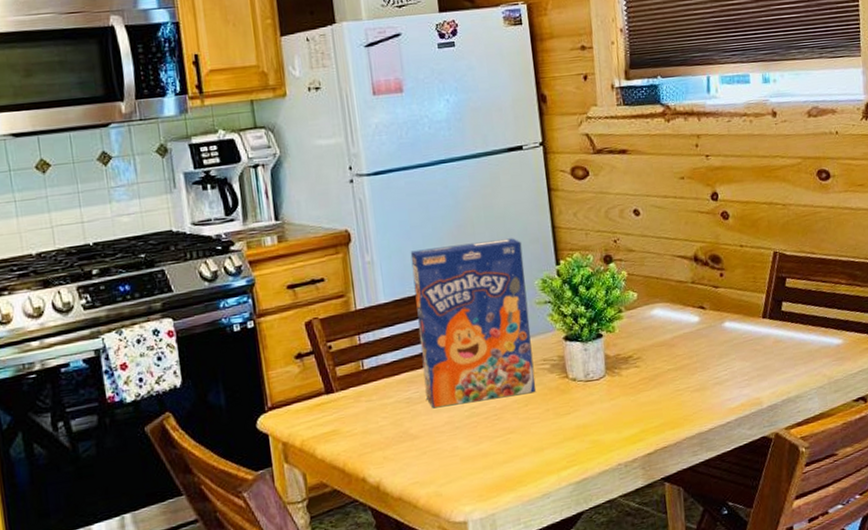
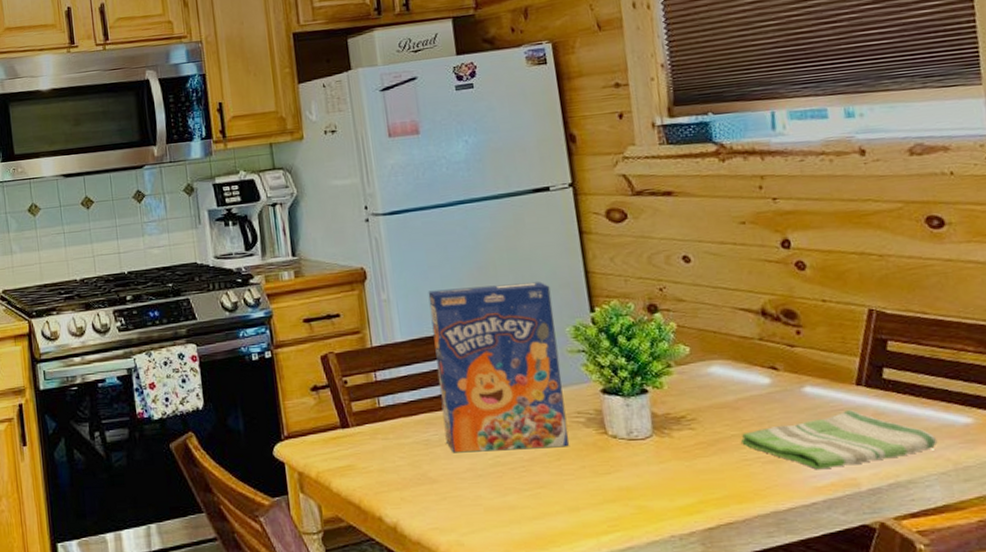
dish towel: none [674,340,818,394] -> present [740,410,938,470]

